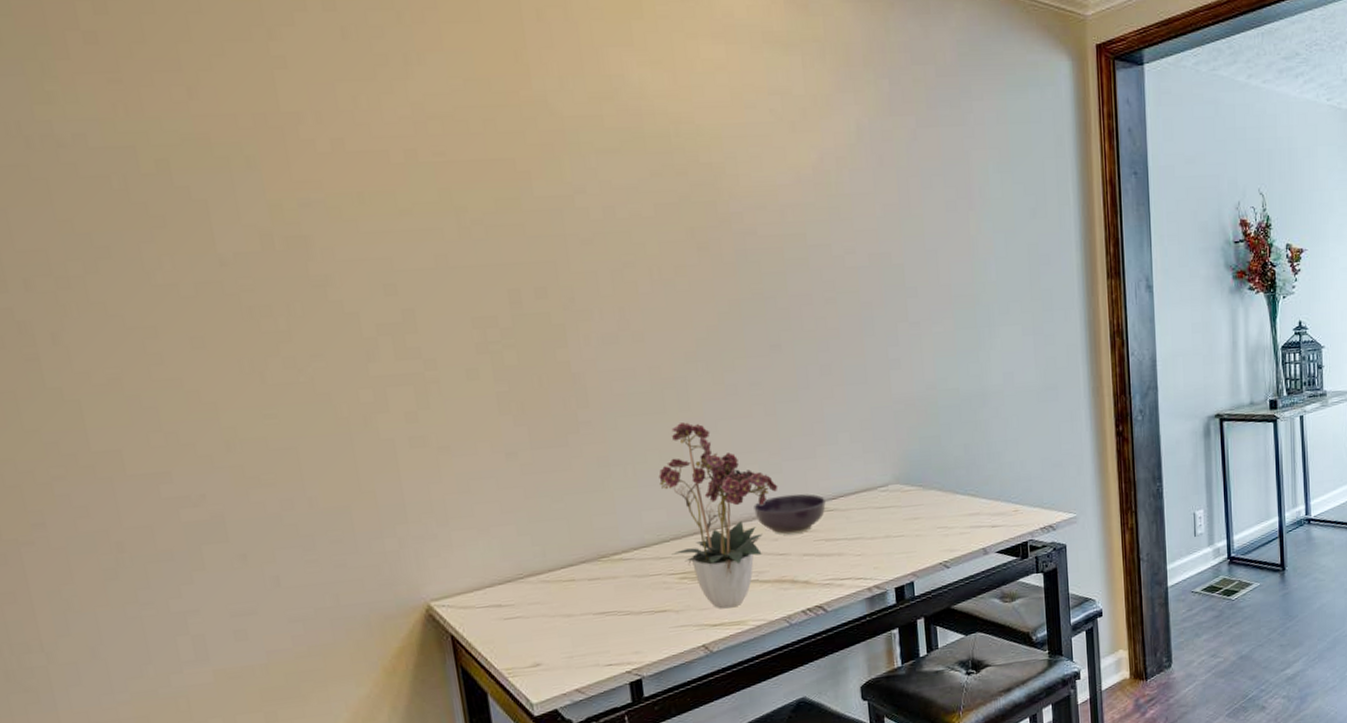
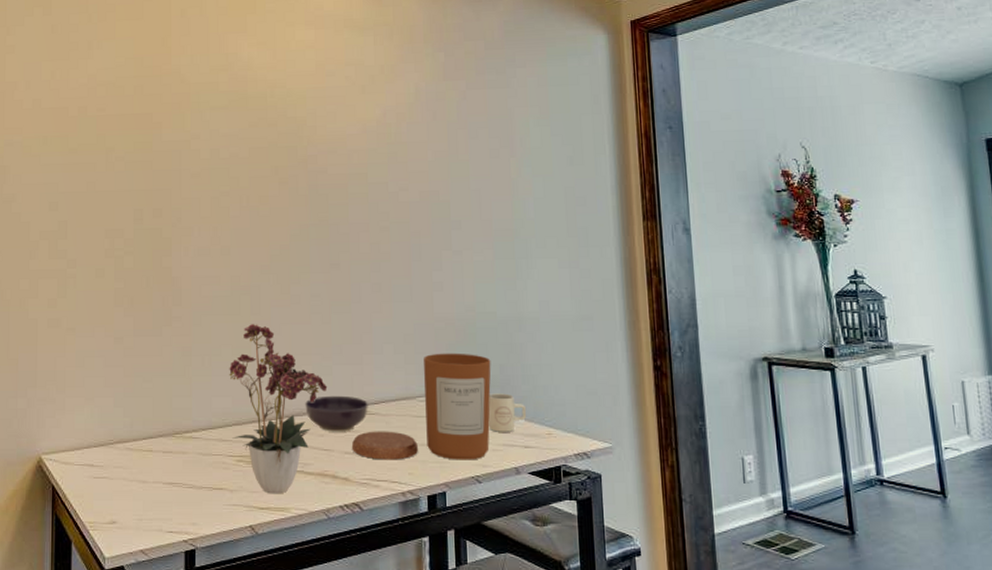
candle: none [810,435,957,558] -> present [352,353,491,460]
mug: none [954,474,994,515] -> present [488,393,527,432]

